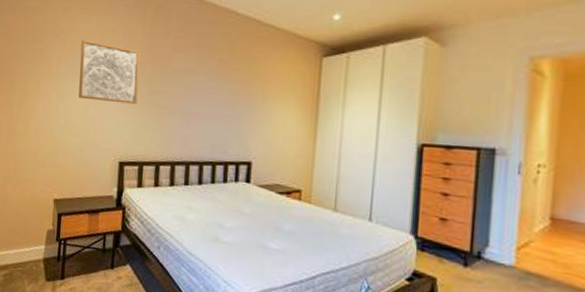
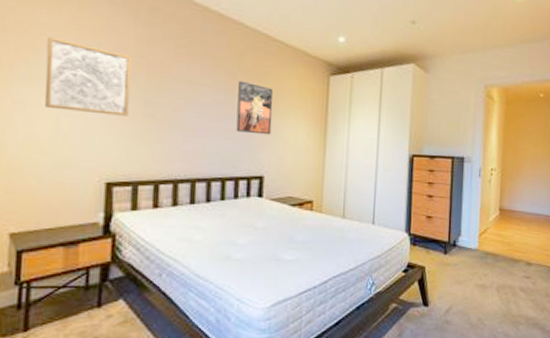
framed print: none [226,67,263,121] -> present [236,80,273,135]

